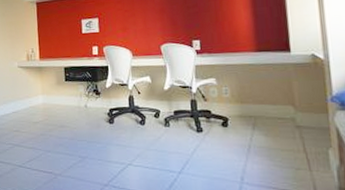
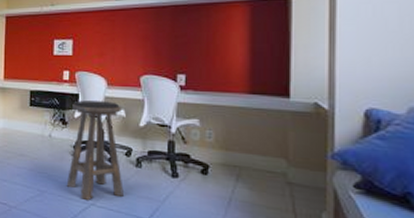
stool: none [103,70,156,162] -> present [66,100,124,201]

